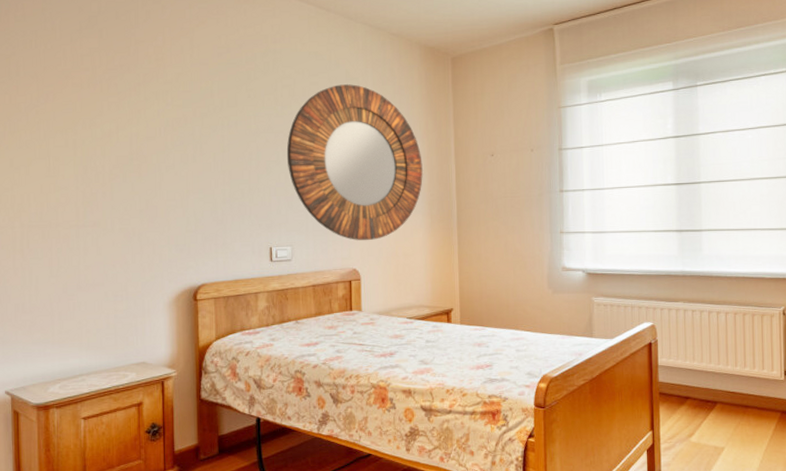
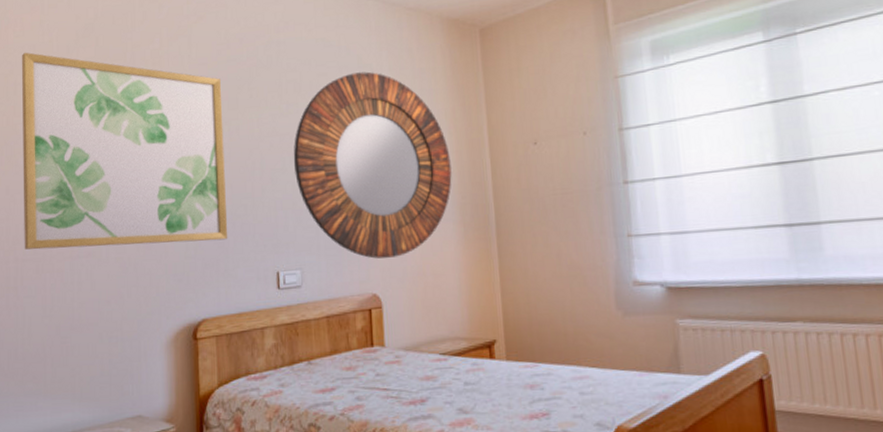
wall art: none [23,36,226,219] -> present [21,52,228,250]

